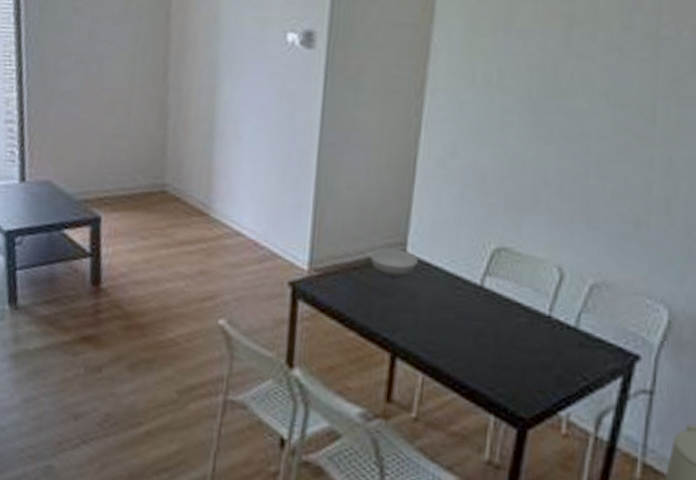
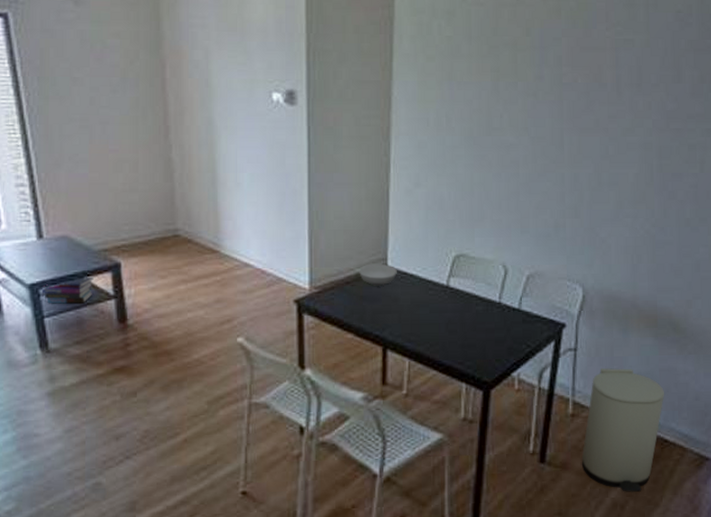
books: none [17,228,71,259] -> present [41,276,94,304]

